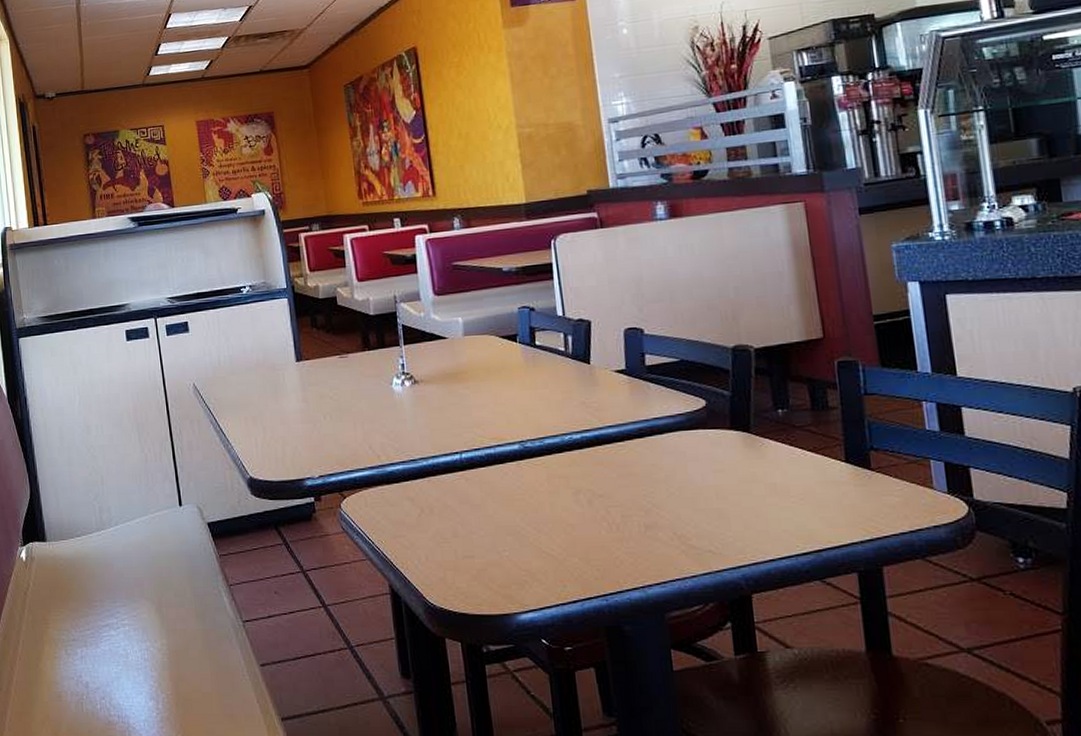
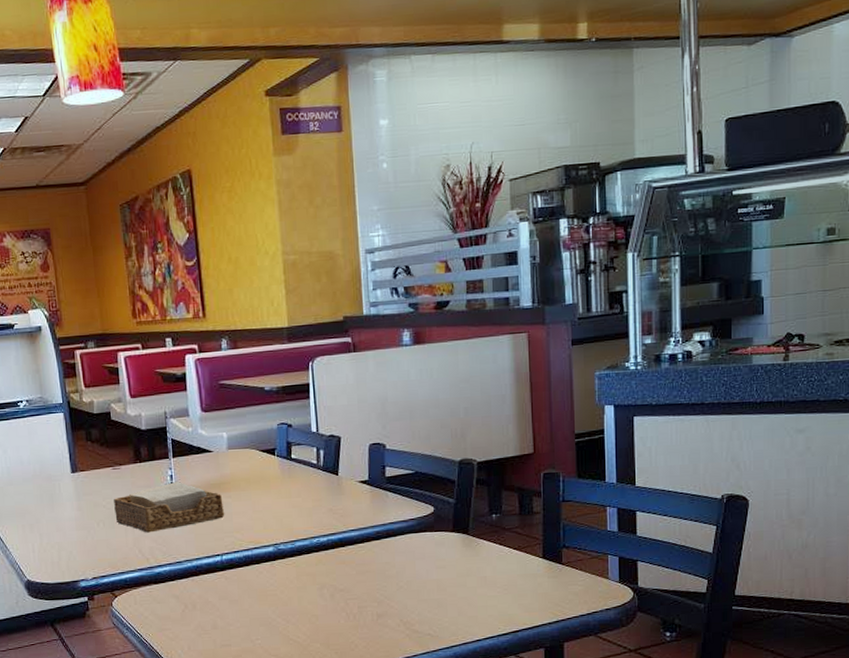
napkin holder: none [341,370,463,427] -> present [114,481,225,533]

